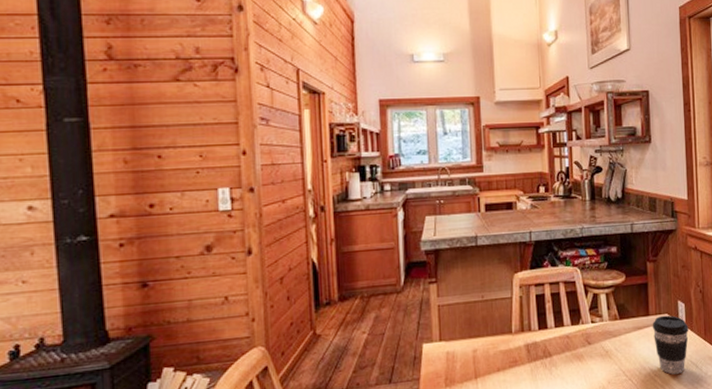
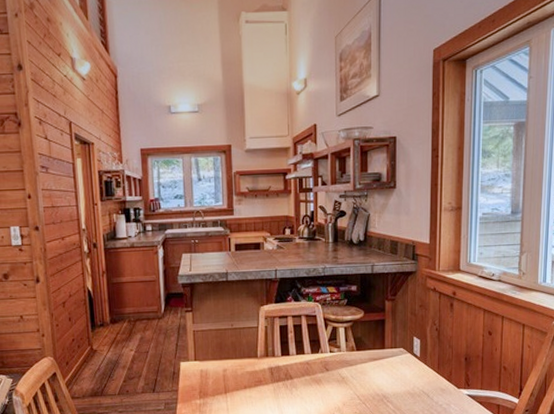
coffee cup: present [652,315,688,375] -> none [387,349,422,402]

